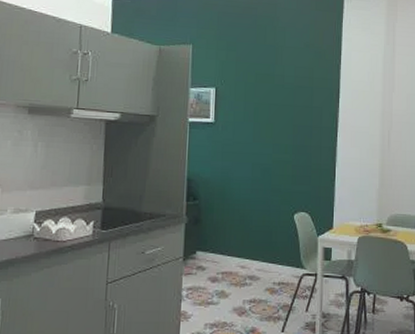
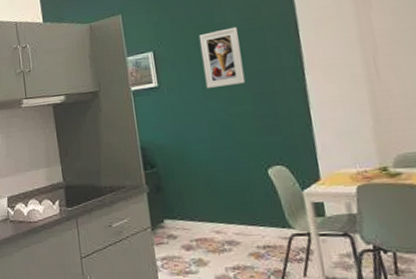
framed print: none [257,81,292,134] -> present [198,26,246,88]

